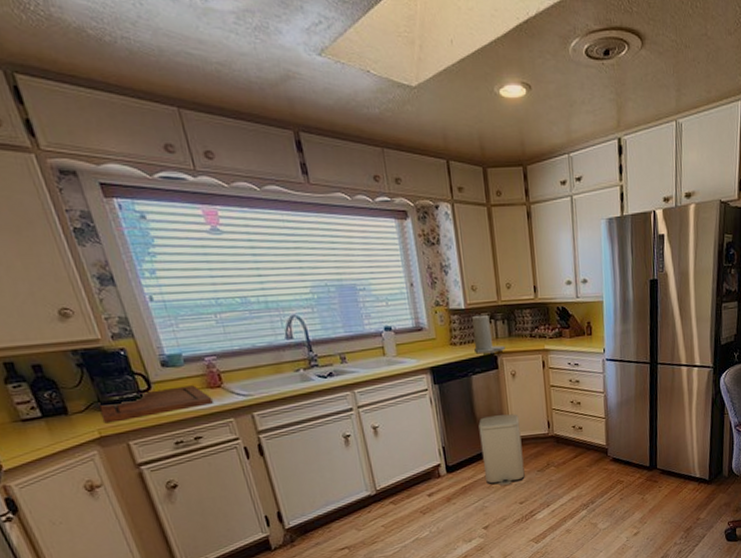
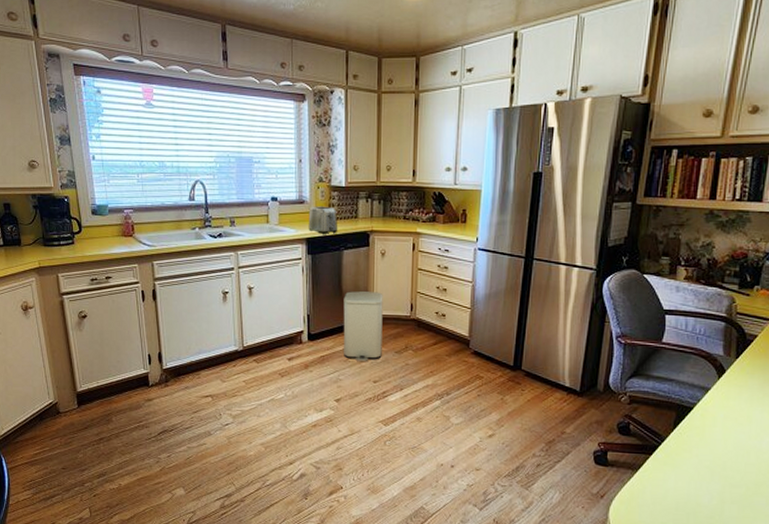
cutting board: present [98,385,213,424] -> none [43,232,124,256]
toaster: none [428,331,464,361] -> present [308,206,338,234]
paper towel: present [471,314,505,354] -> none [349,193,378,231]

